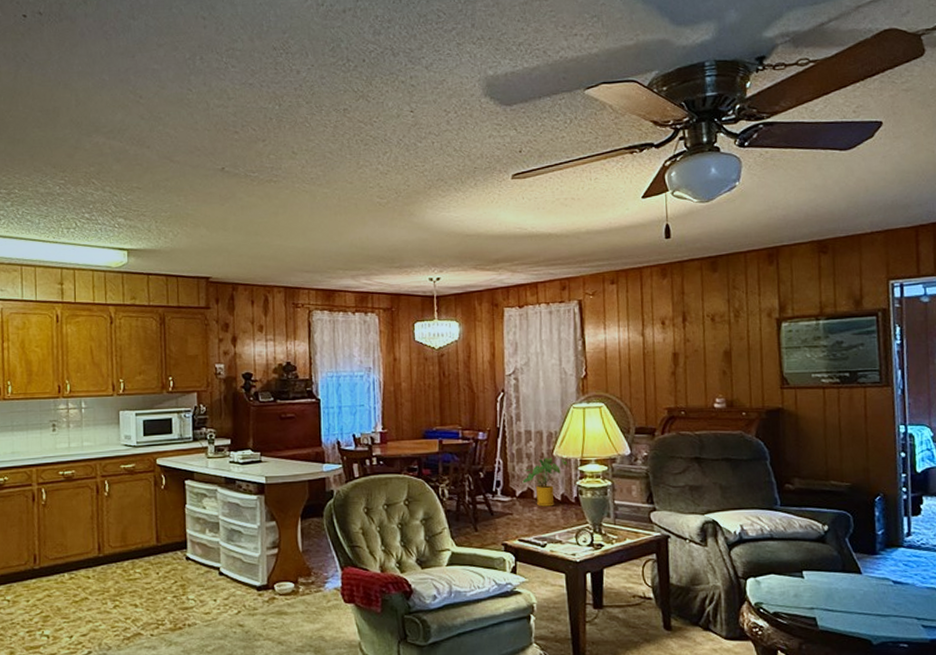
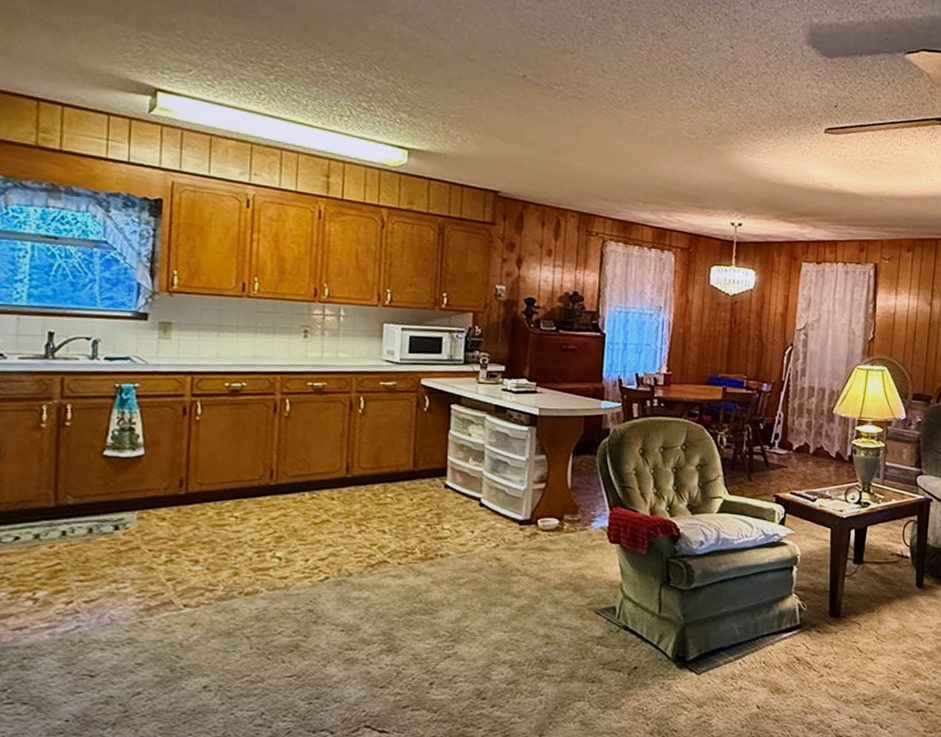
house plant: present [522,457,568,507] -> none [800,414,846,463]

